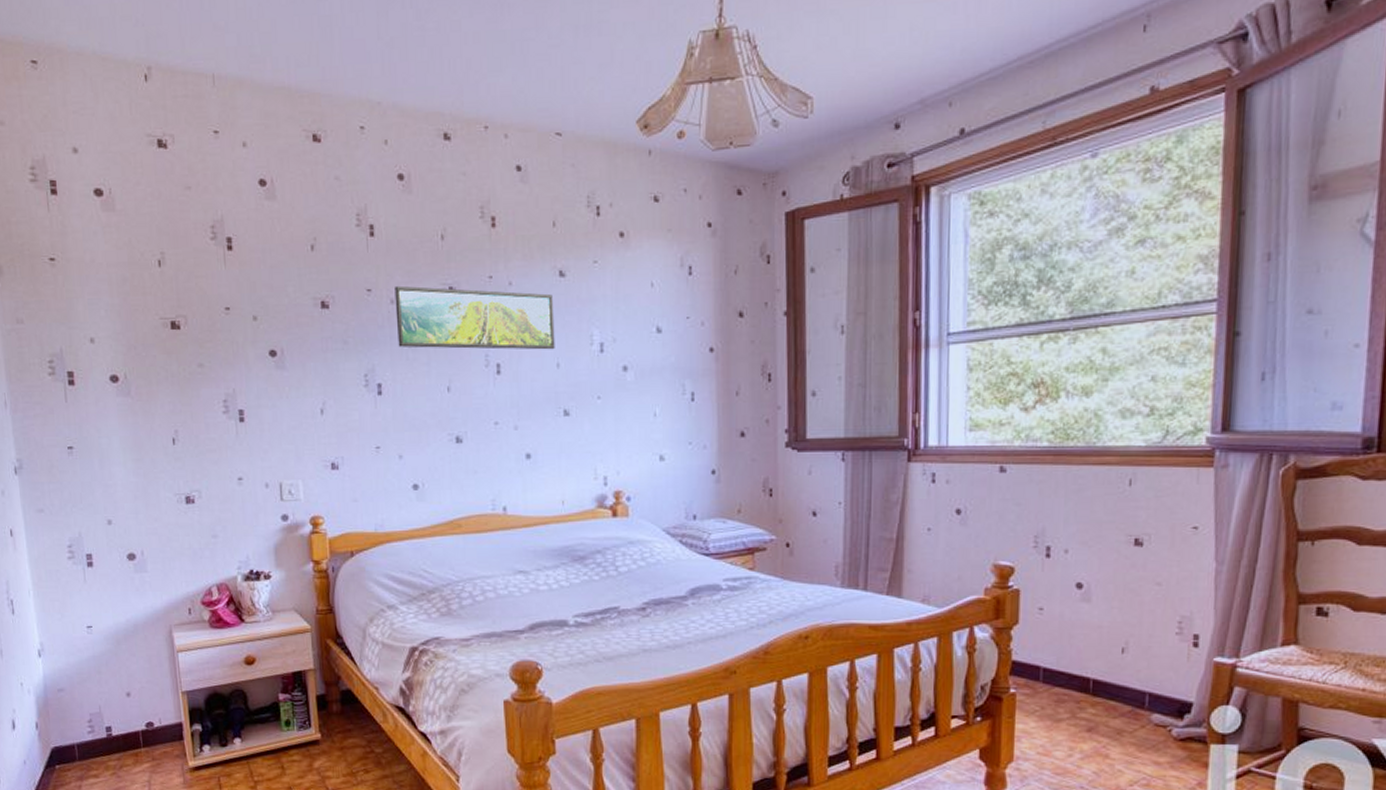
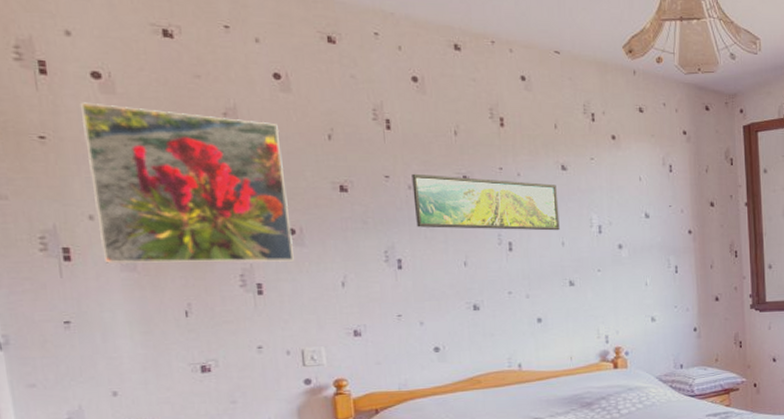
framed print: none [84,221,275,389] -> present [79,102,294,265]

